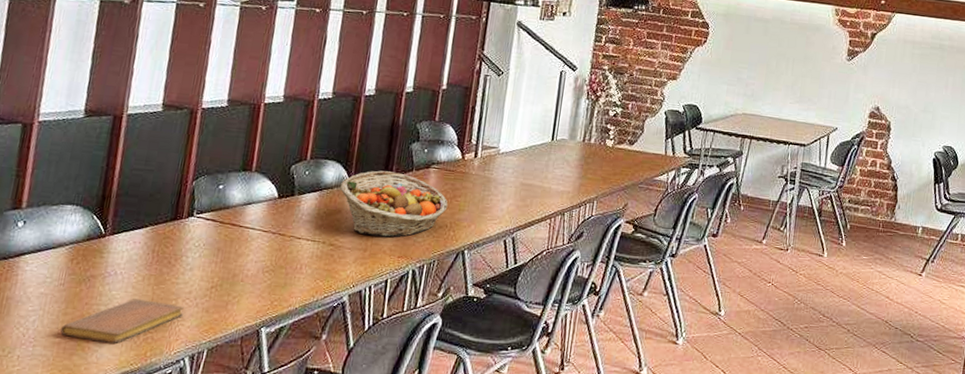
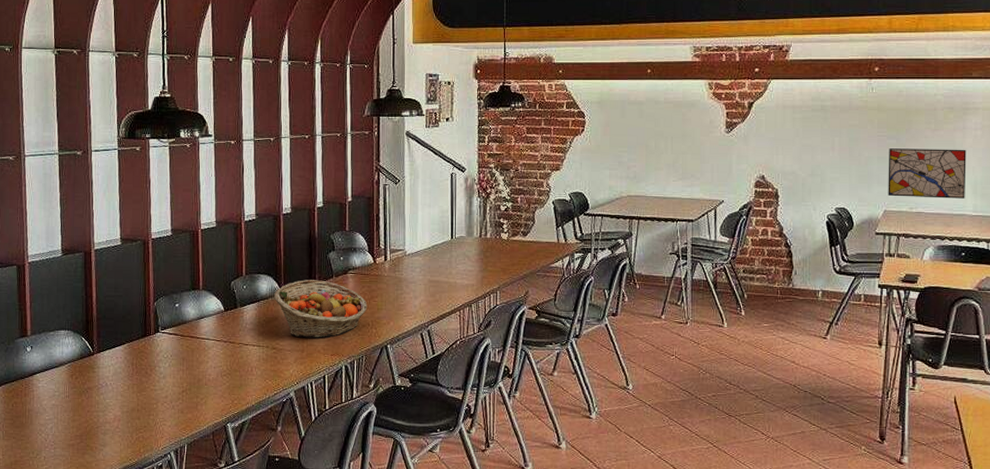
notebook: present [60,299,184,343] -> none [73,405,164,443]

